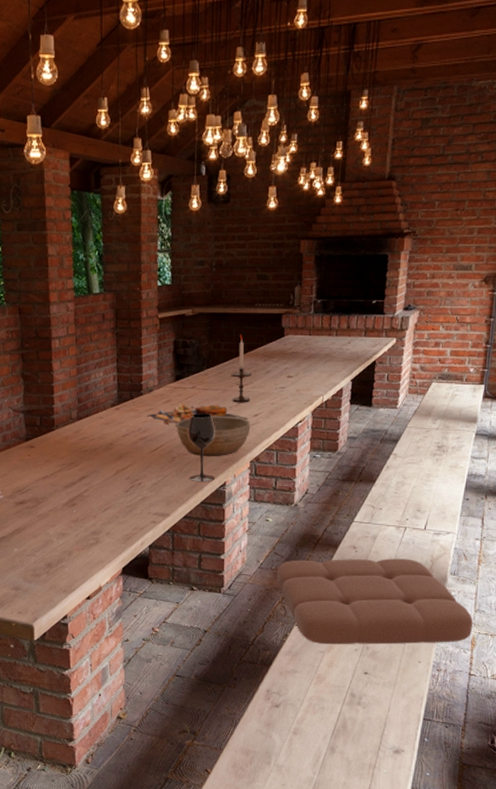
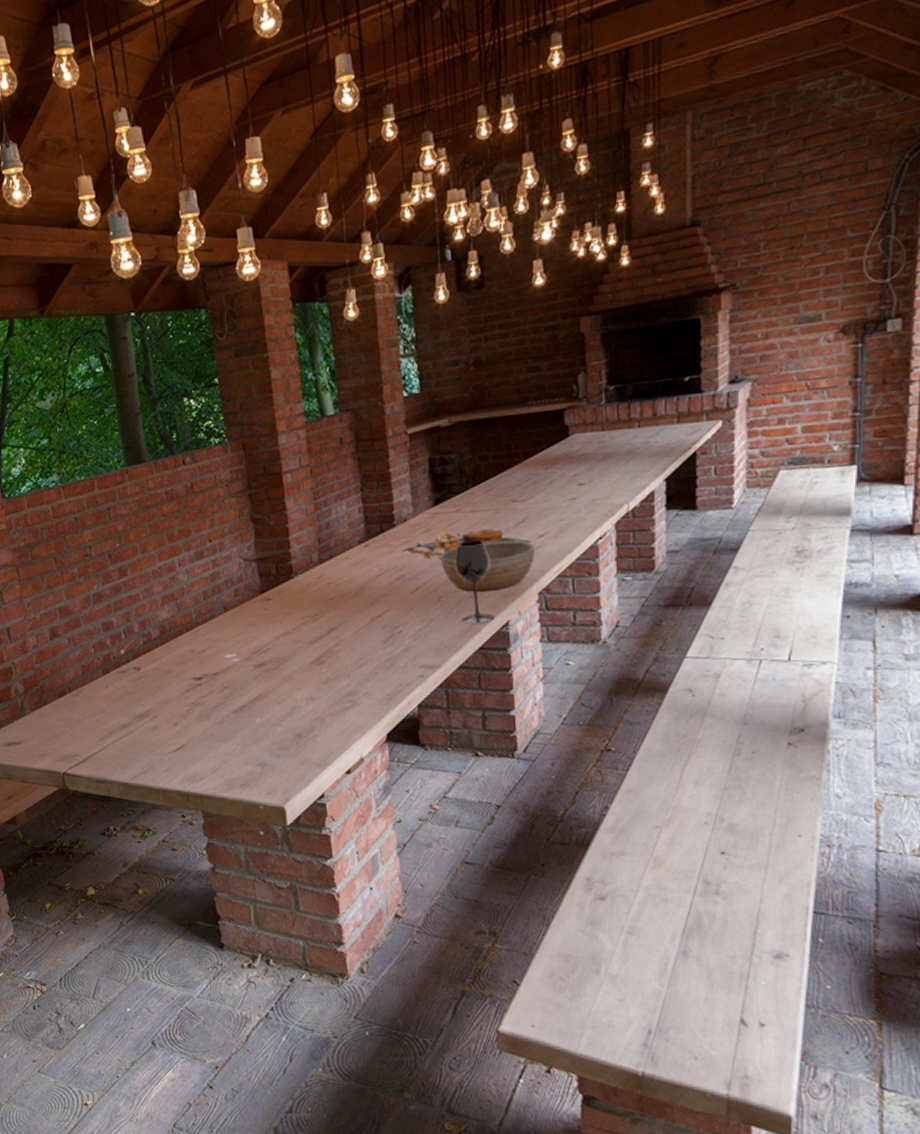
candlestick: present [230,335,253,403] -> none [503,441,532,524]
seat cushion: present [276,558,474,645] -> none [586,700,876,818]

